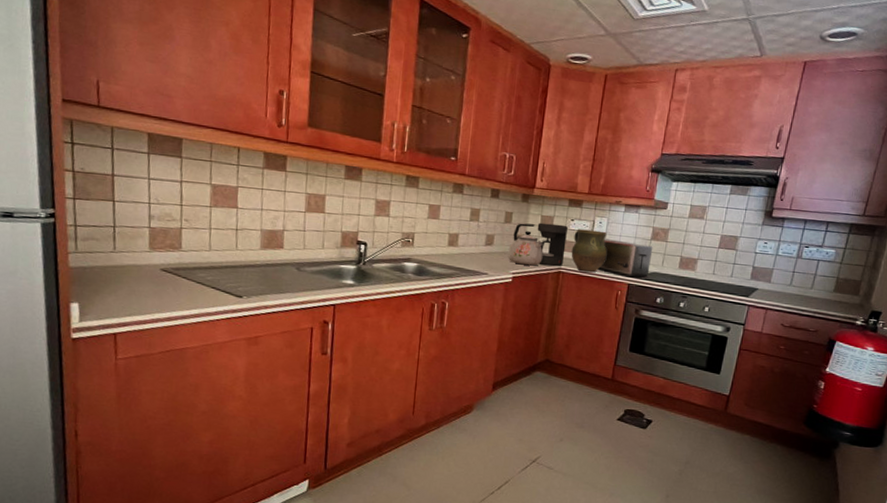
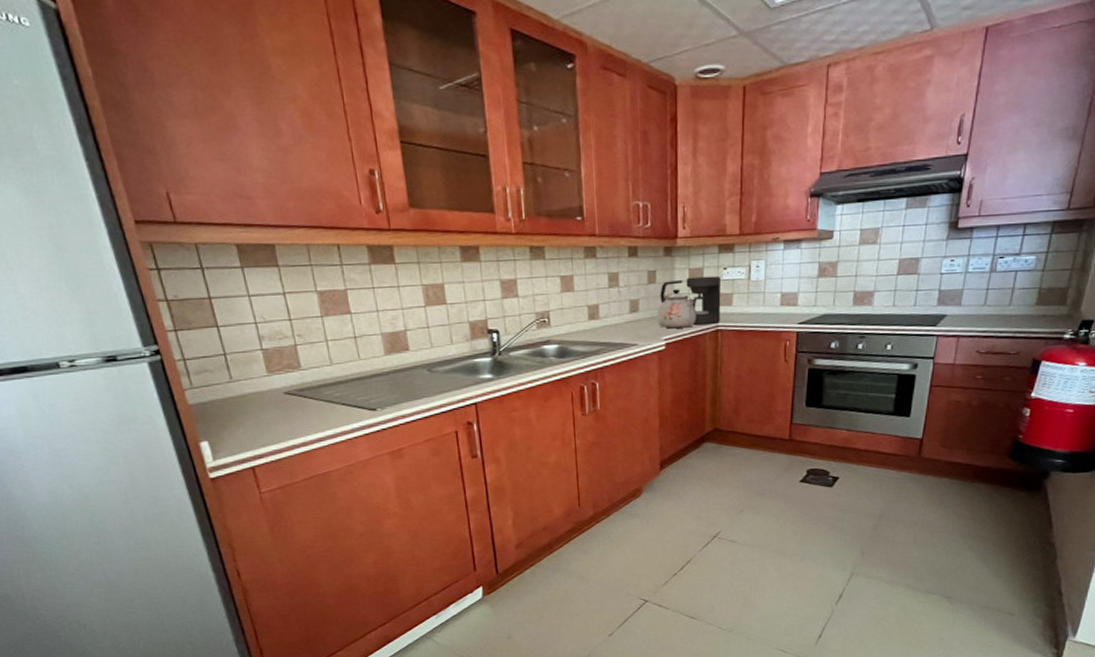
ceramic jug: present [571,229,607,273] -> none [728,276,769,326]
toaster: present [597,238,653,278] -> none [760,283,821,325]

